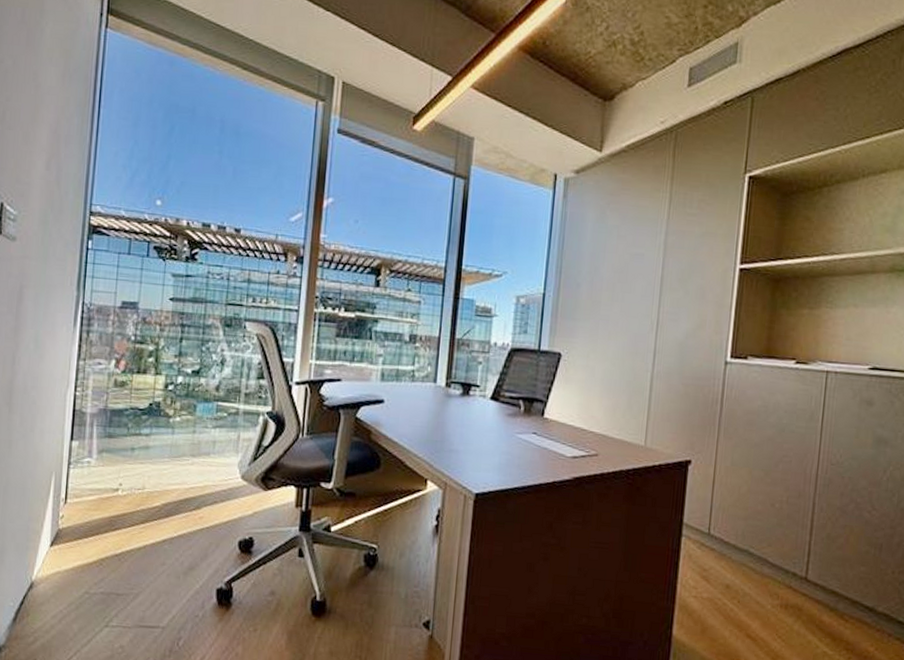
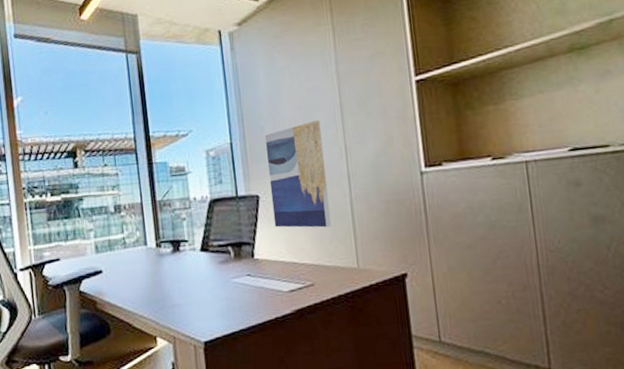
wall art: none [571,288,638,400] -> present [265,120,332,228]

